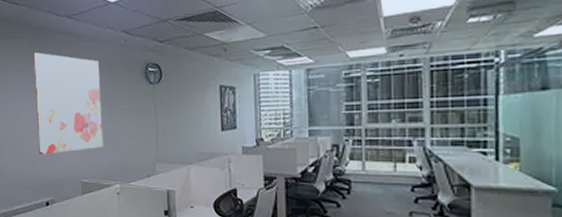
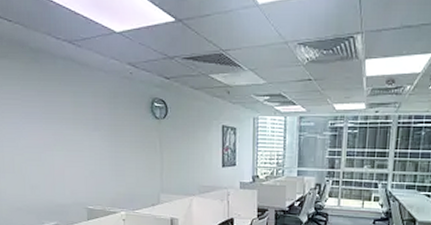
wall art: present [34,52,103,155] -> none [31,76,109,181]

